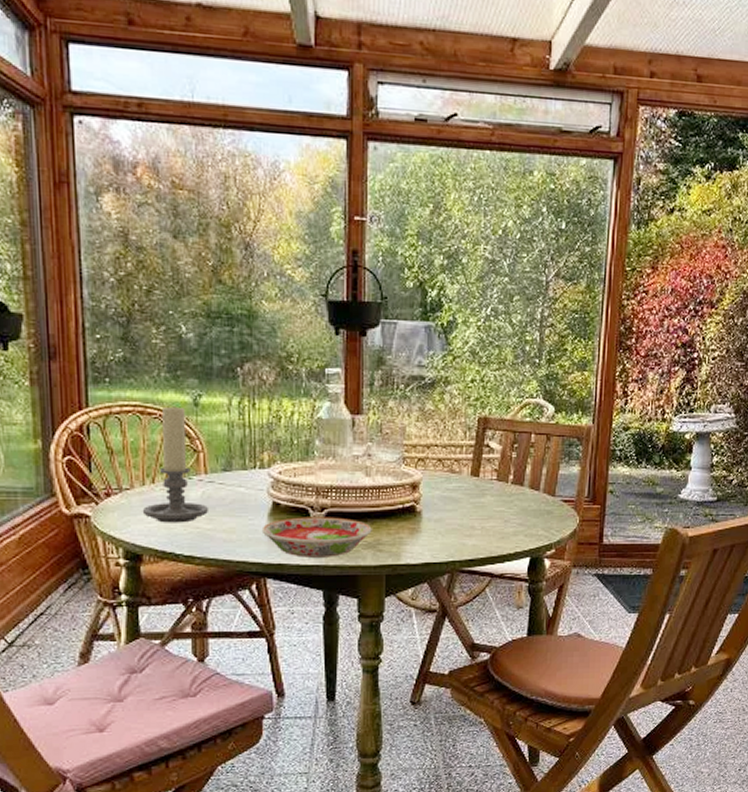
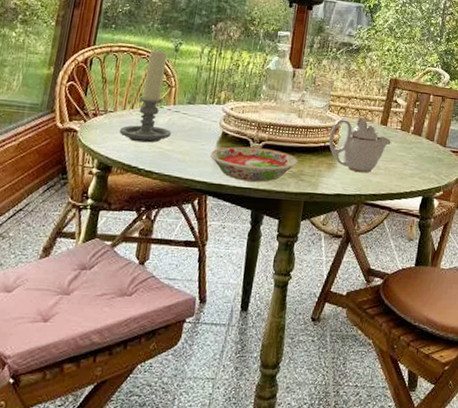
teapot: none [407,468,486,536] -> present [328,116,391,173]

